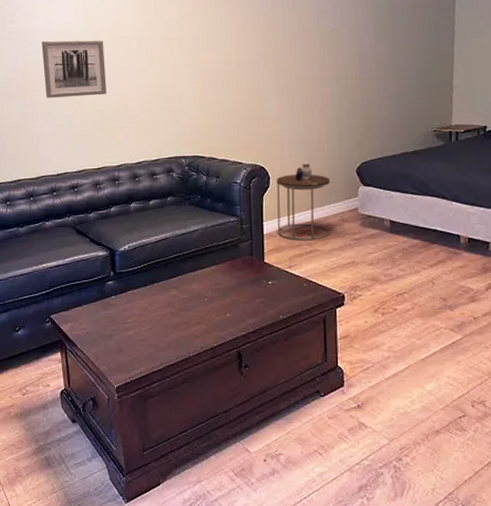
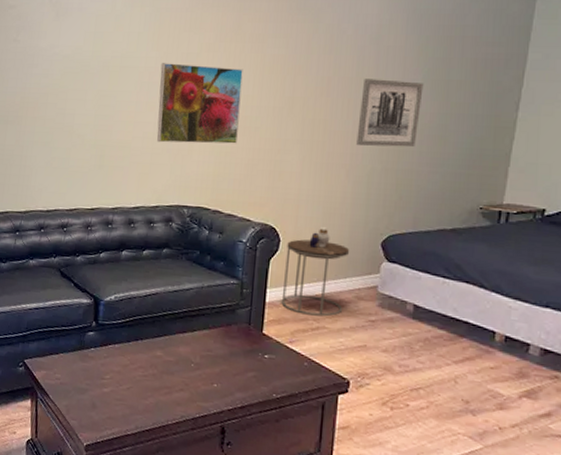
wall art: present [41,40,106,98] -> none [43,64,112,130]
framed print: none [147,30,222,102] -> present [157,63,243,144]
wall art: none [324,28,375,88] -> present [356,78,424,147]

